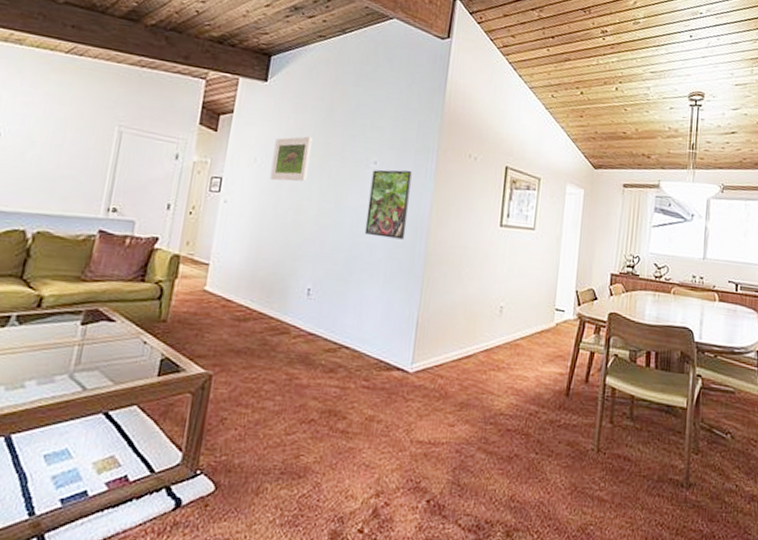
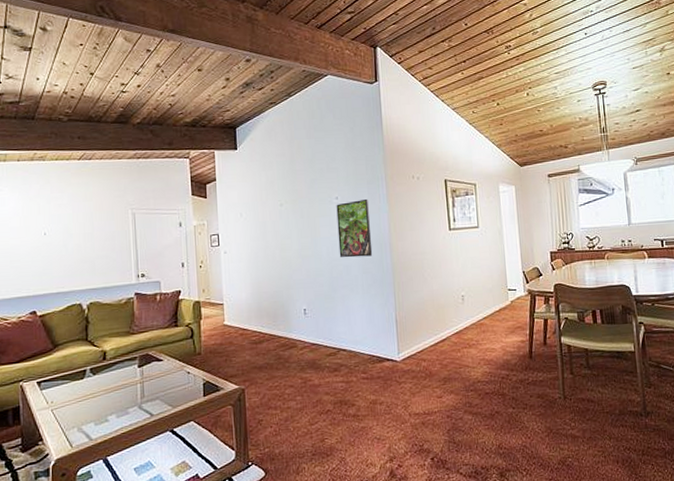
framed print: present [270,136,313,182] -> none [254,188,285,229]

